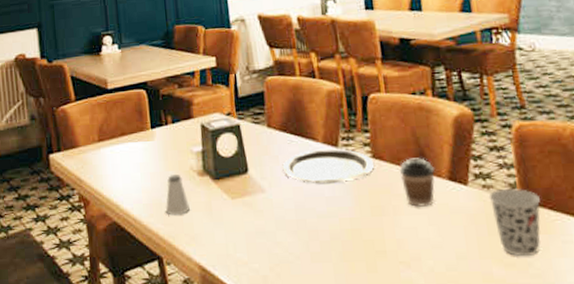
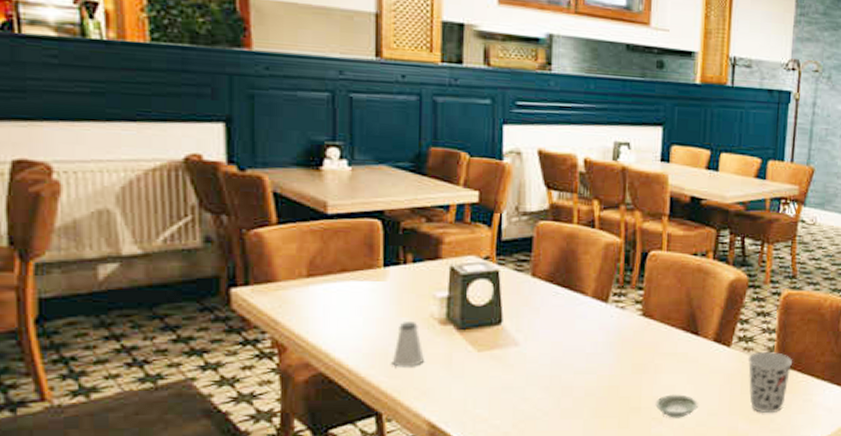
plate: present [282,148,375,184] -> none [543,303,644,340]
coffee cup: present [399,158,436,207] -> none [667,318,703,366]
saucer: none [400,236,445,262] -> present [655,394,698,418]

